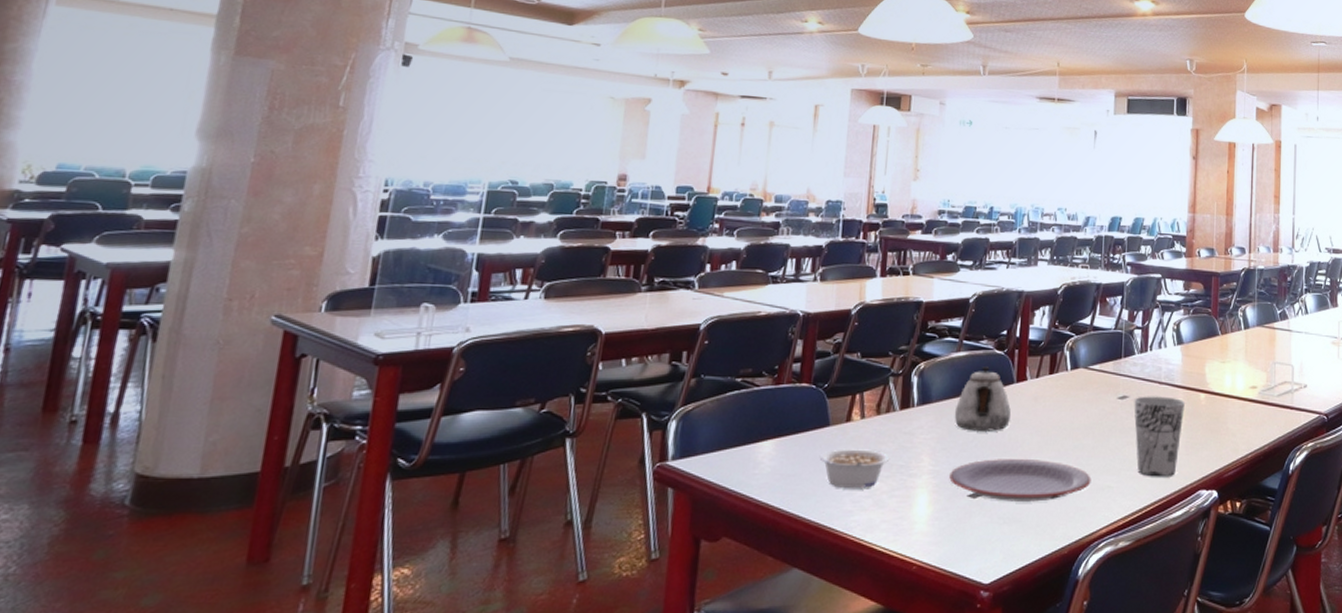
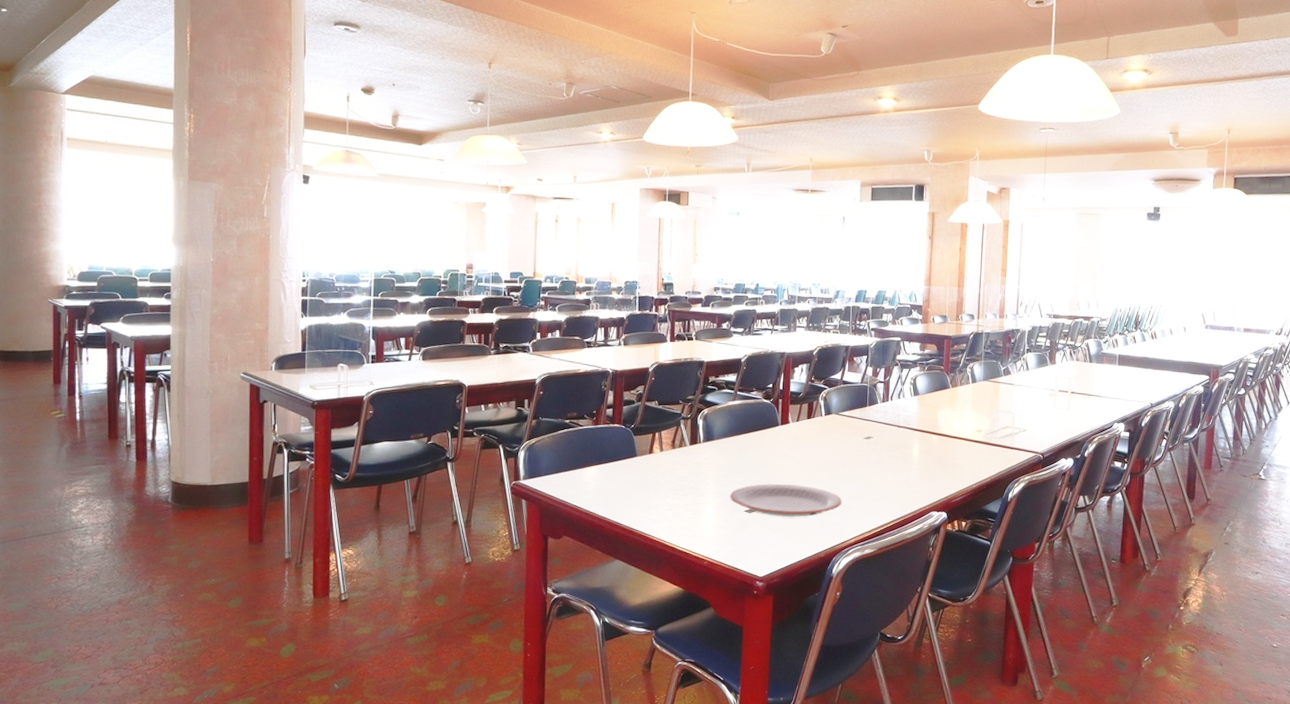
legume: present [820,449,889,488] -> none [631,474,683,503]
teapot: present [954,367,1011,431] -> none [732,412,777,463]
cup: present [1134,396,1185,477] -> none [877,437,920,501]

